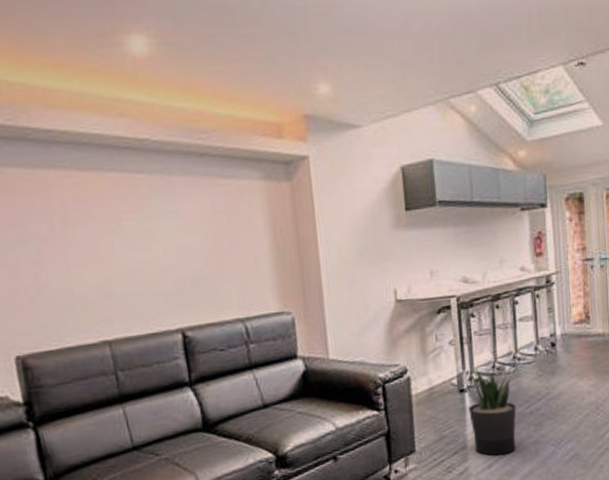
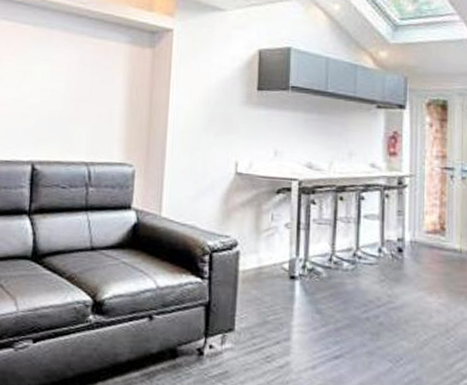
planter: present [467,369,516,456] -> none [298,258,351,359]

